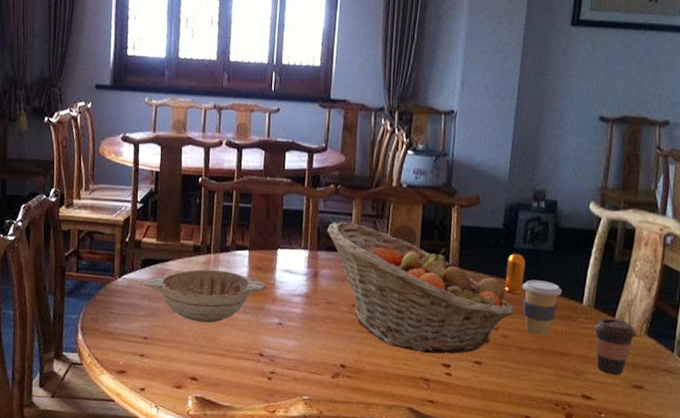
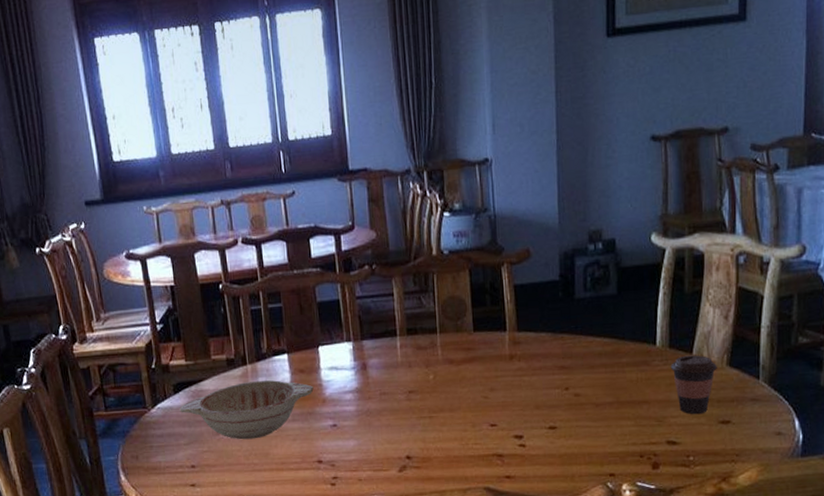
fruit basket: present [326,221,514,354] -> none [368,303,584,429]
pepper shaker: present [488,254,526,294] -> none [551,305,590,348]
coffee cup: present [522,279,563,336] -> none [589,328,633,387]

